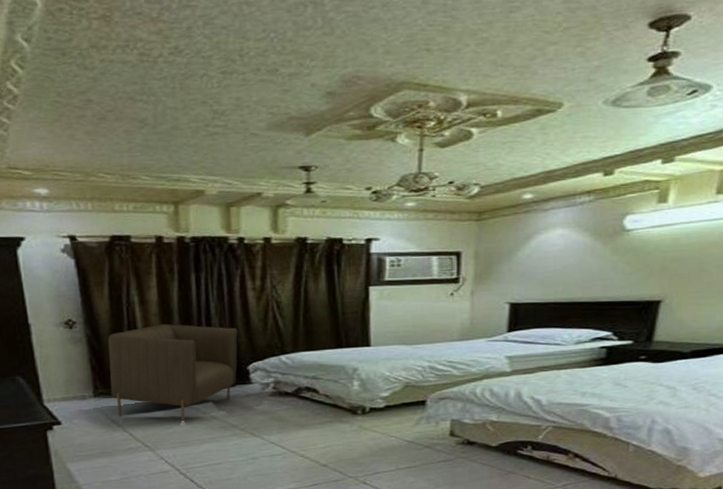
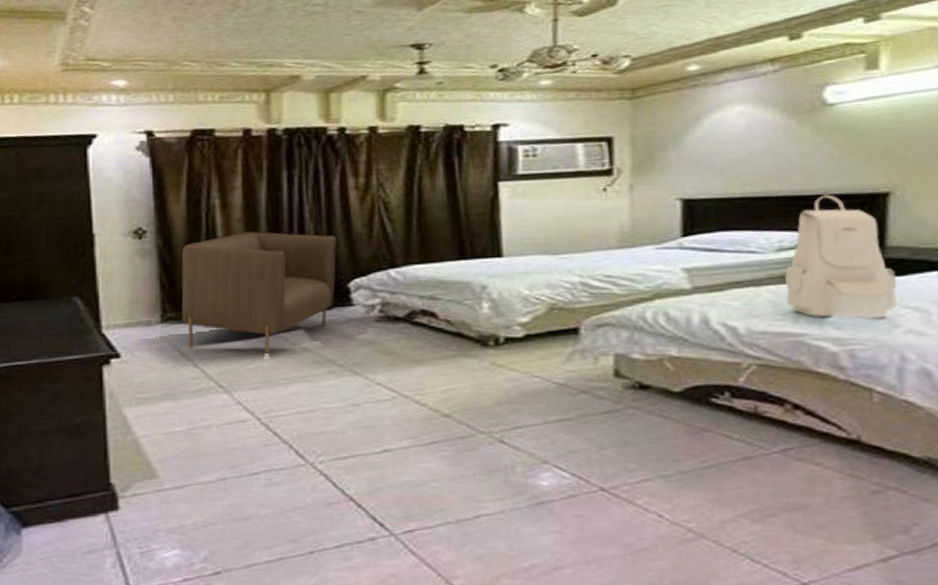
backpack: none [578,301,657,394] -> present [785,194,897,320]

